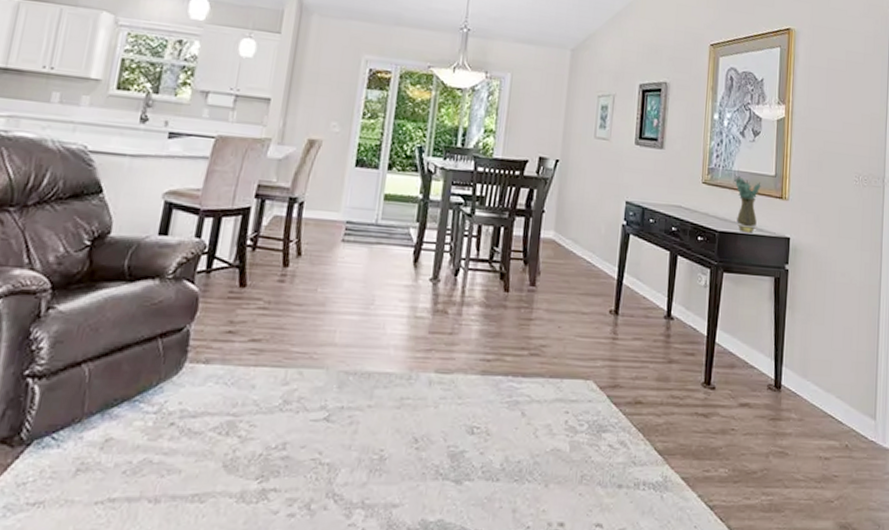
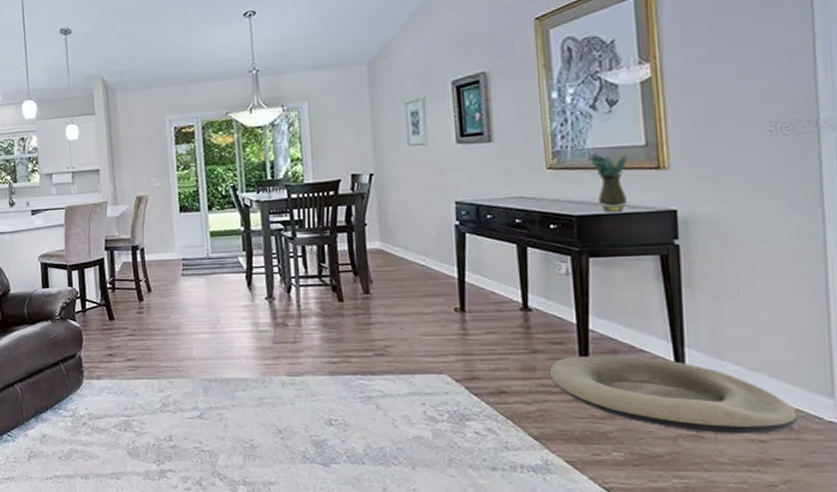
dog bed: none [680,369,852,452] -> present [550,356,798,435]

